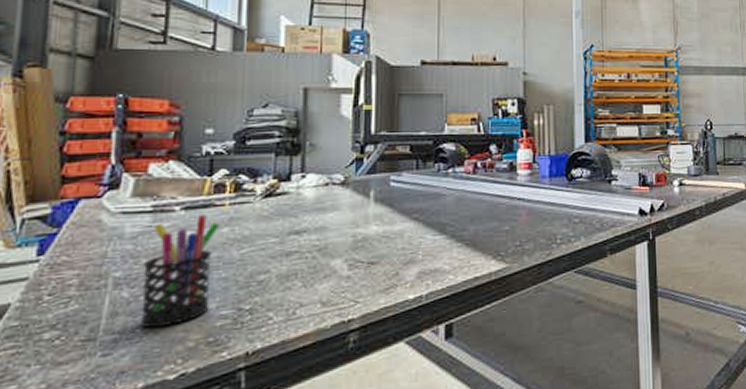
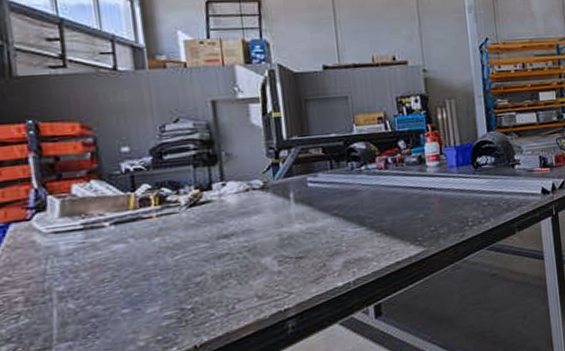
pen holder: present [140,215,221,328] -> none [82,228,154,333]

